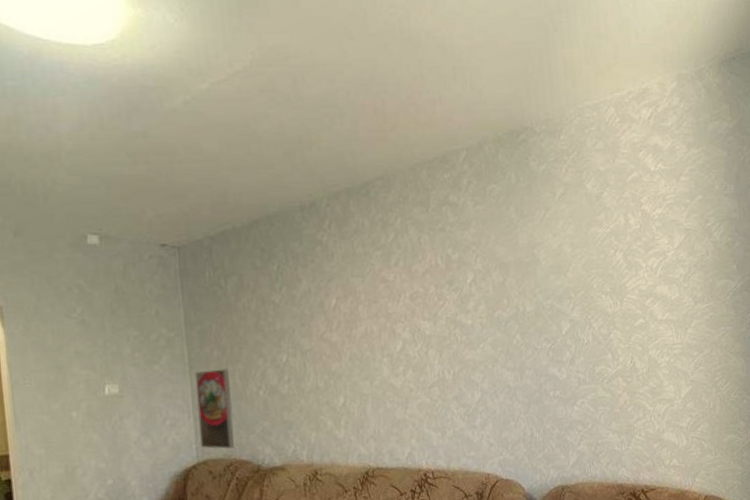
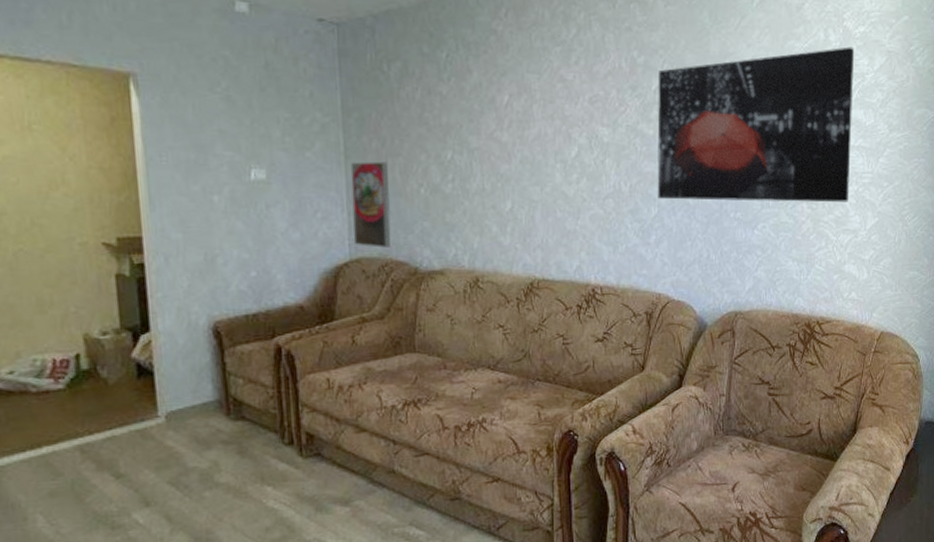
wall art: none [472,228,662,384] -> present [657,47,855,203]

